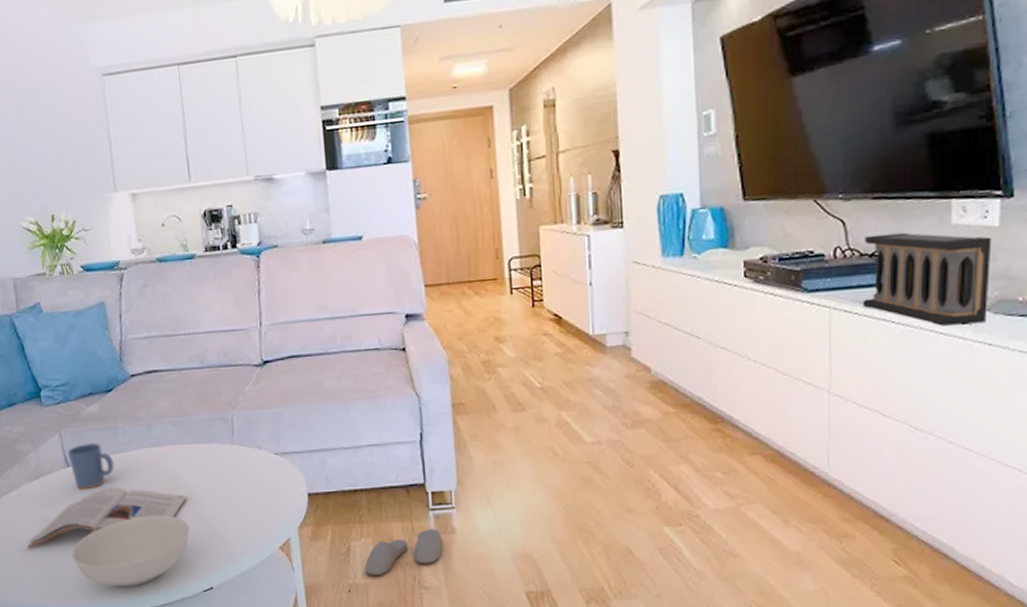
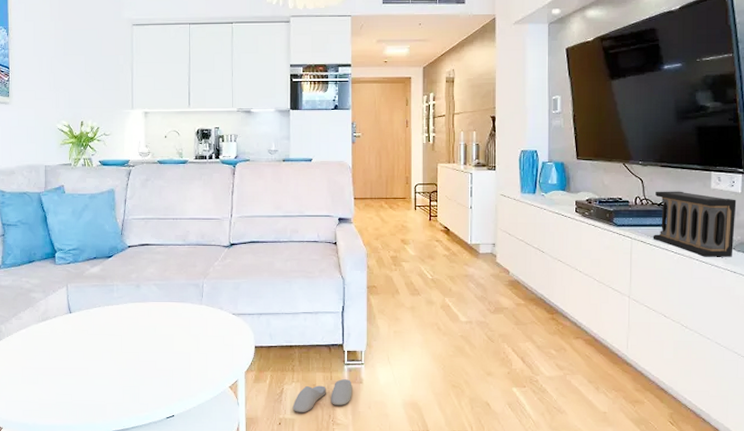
magazine: present [27,486,187,549] -> none [29,331,162,377]
mug: present [67,443,115,489] -> none [71,296,107,331]
bowl: present [71,515,190,587] -> none [64,356,161,411]

